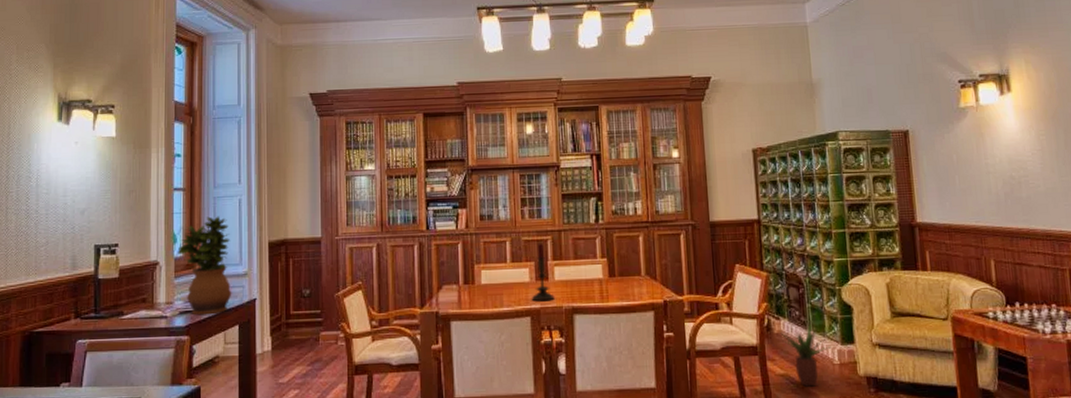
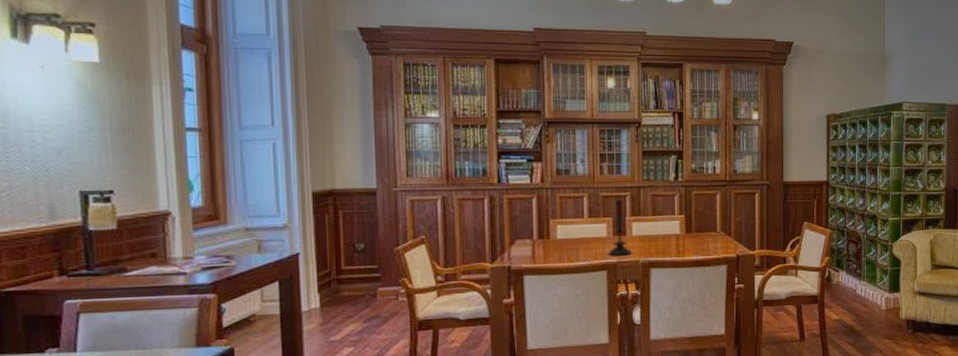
potted plant: present [177,216,232,316] -> none [195,162,269,272]
potted plant: present [780,322,831,387] -> none [838,274,880,330]

